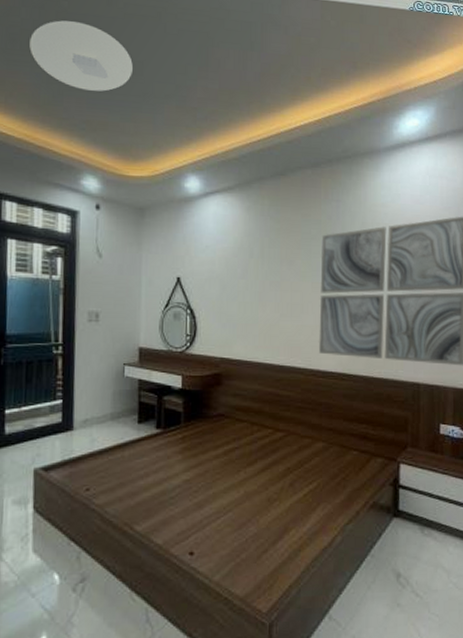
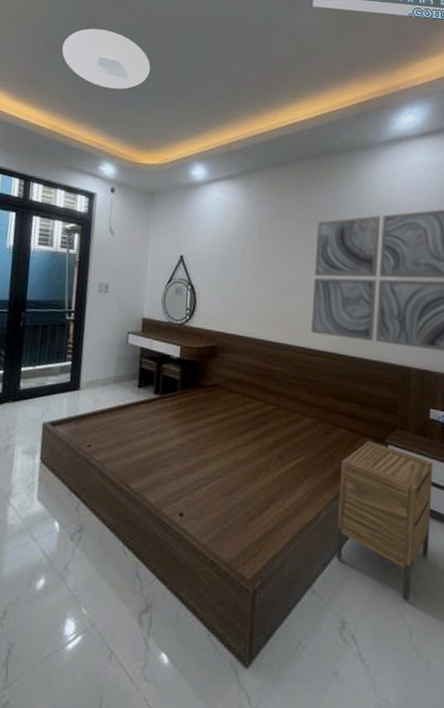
nightstand: none [352,461,444,618] -> present [336,440,433,602]

